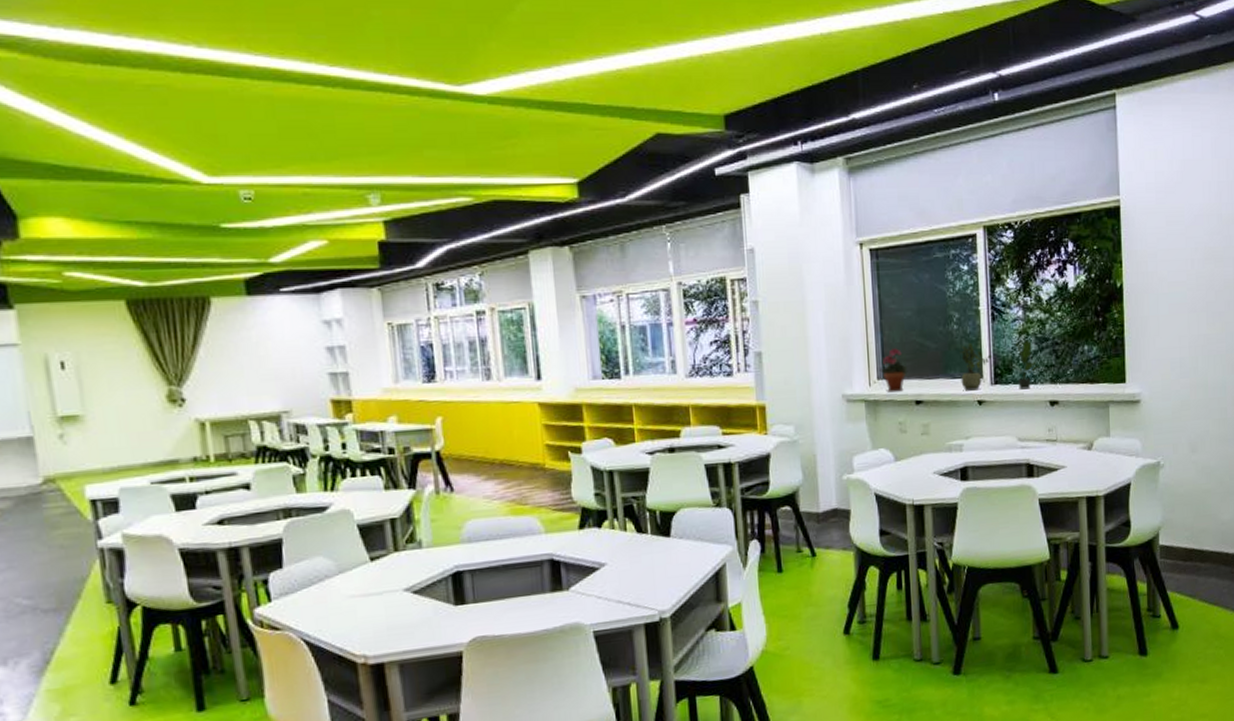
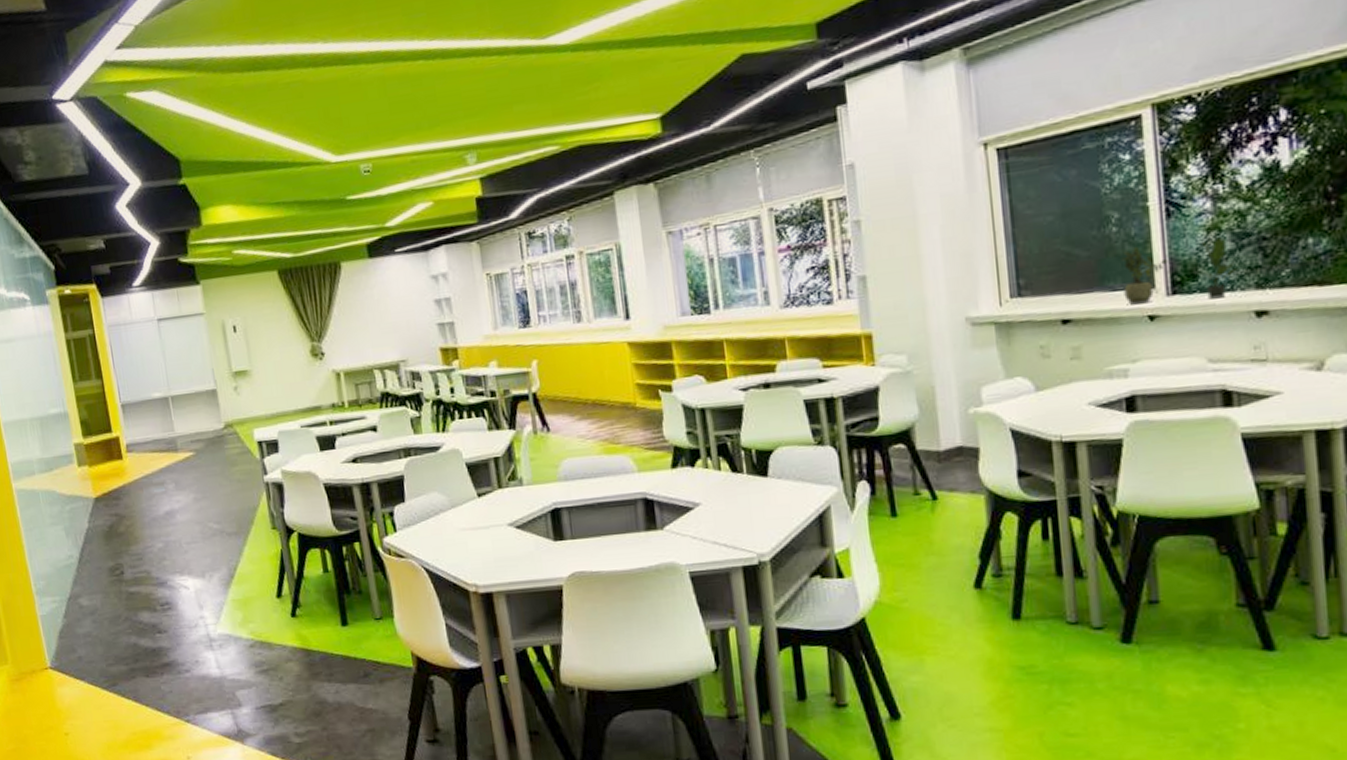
potted plant: present [879,348,908,393] -> none [1012,260,1051,313]

